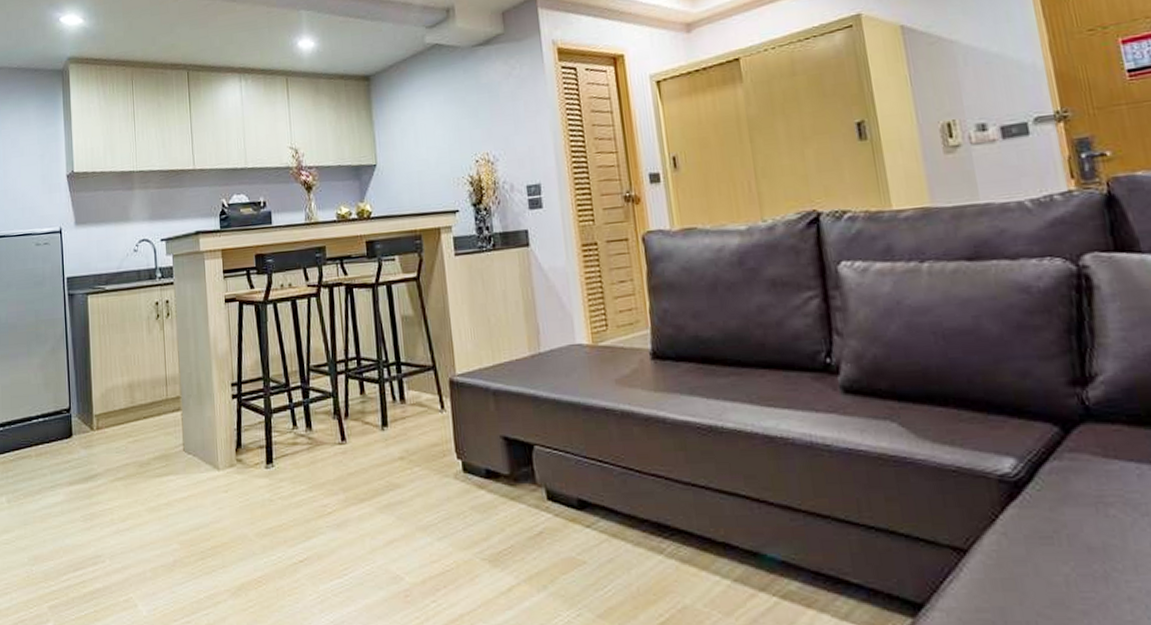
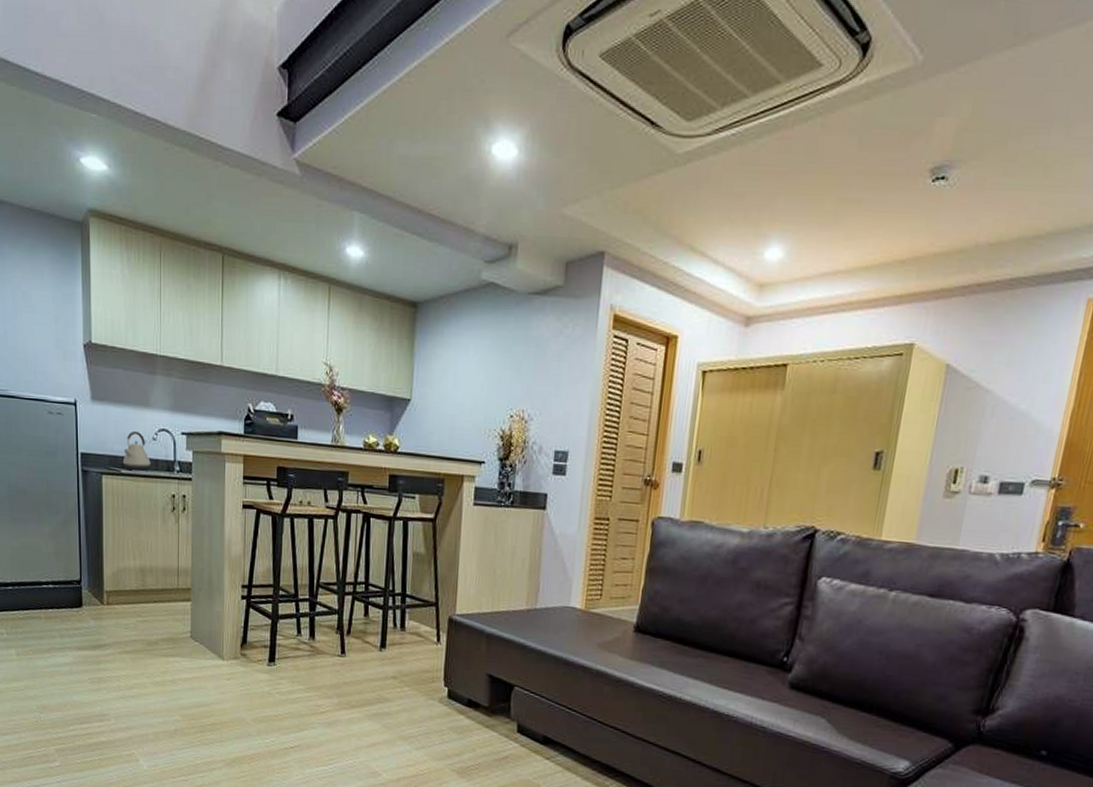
kettle: none [106,246,134,286] -> present [122,430,151,472]

